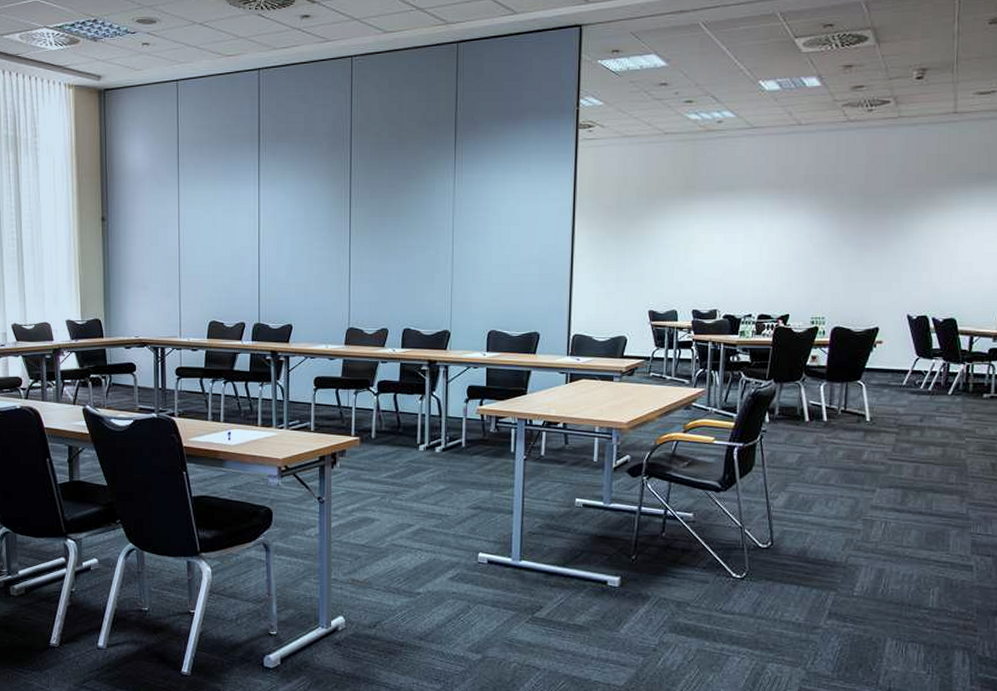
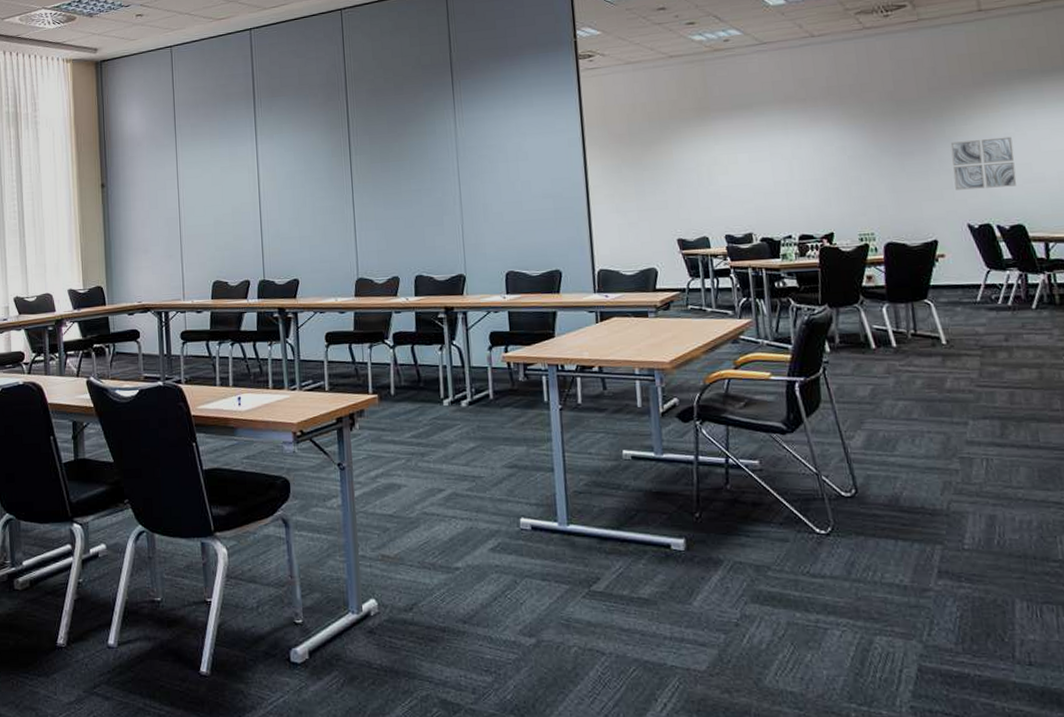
wall art: none [903,236,960,283] -> present [950,136,1017,190]

